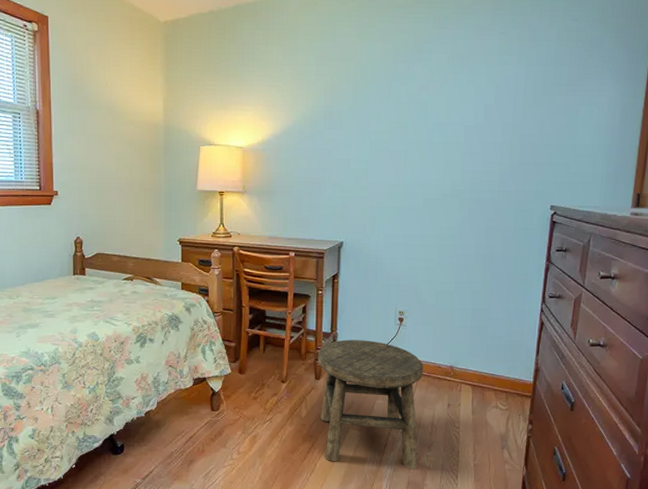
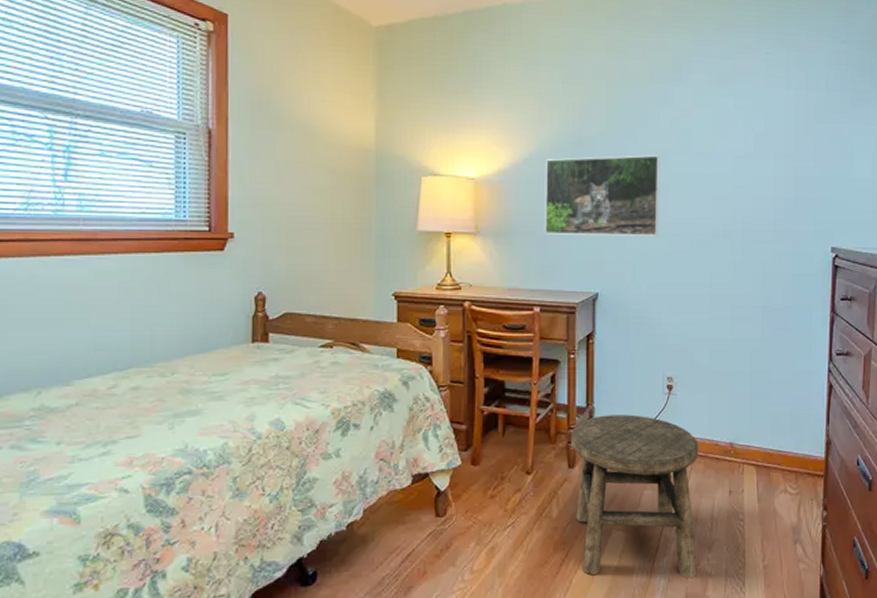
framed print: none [299,126,400,195] -> present [544,155,660,236]

